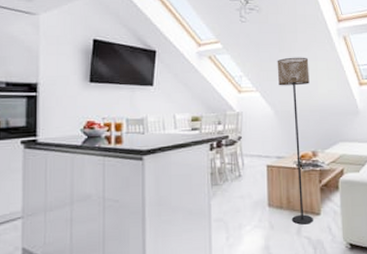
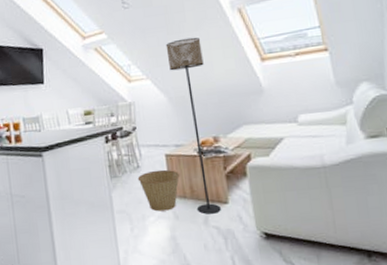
basket: none [238,179,279,221] -> present [137,169,180,212]

